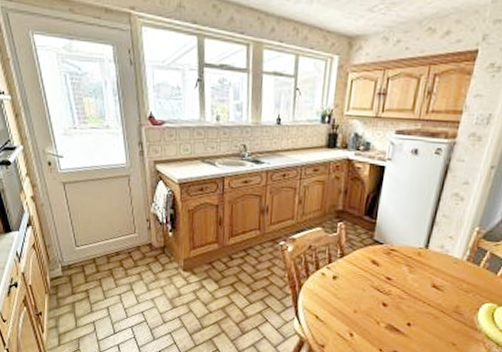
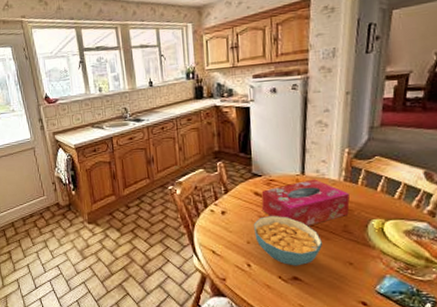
cereal bowl: none [363,286,431,341] -> present [253,215,322,266]
tissue box: none [376,254,469,302] -> present [261,179,350,226]

